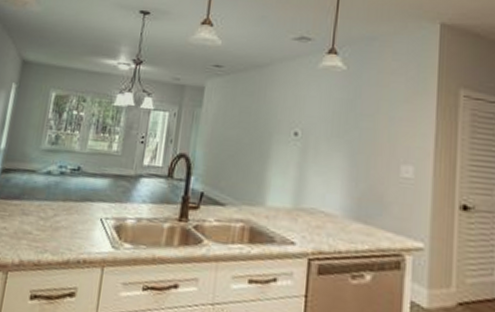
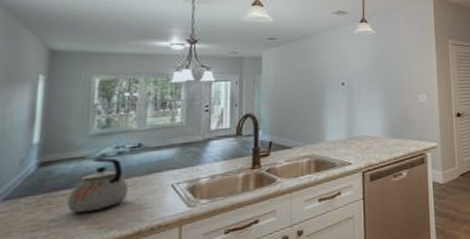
kettle: none [16,174,65,229] -> present [67,157,129,213]

